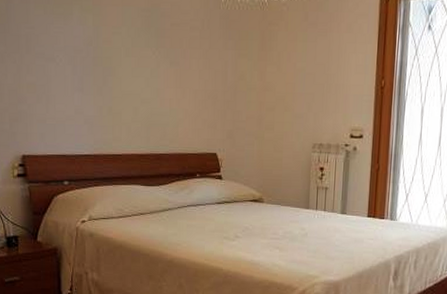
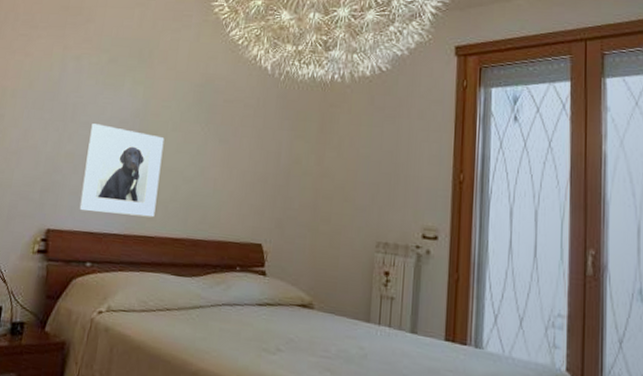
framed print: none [47,54,119,138] -> present [79,123,165,218]

